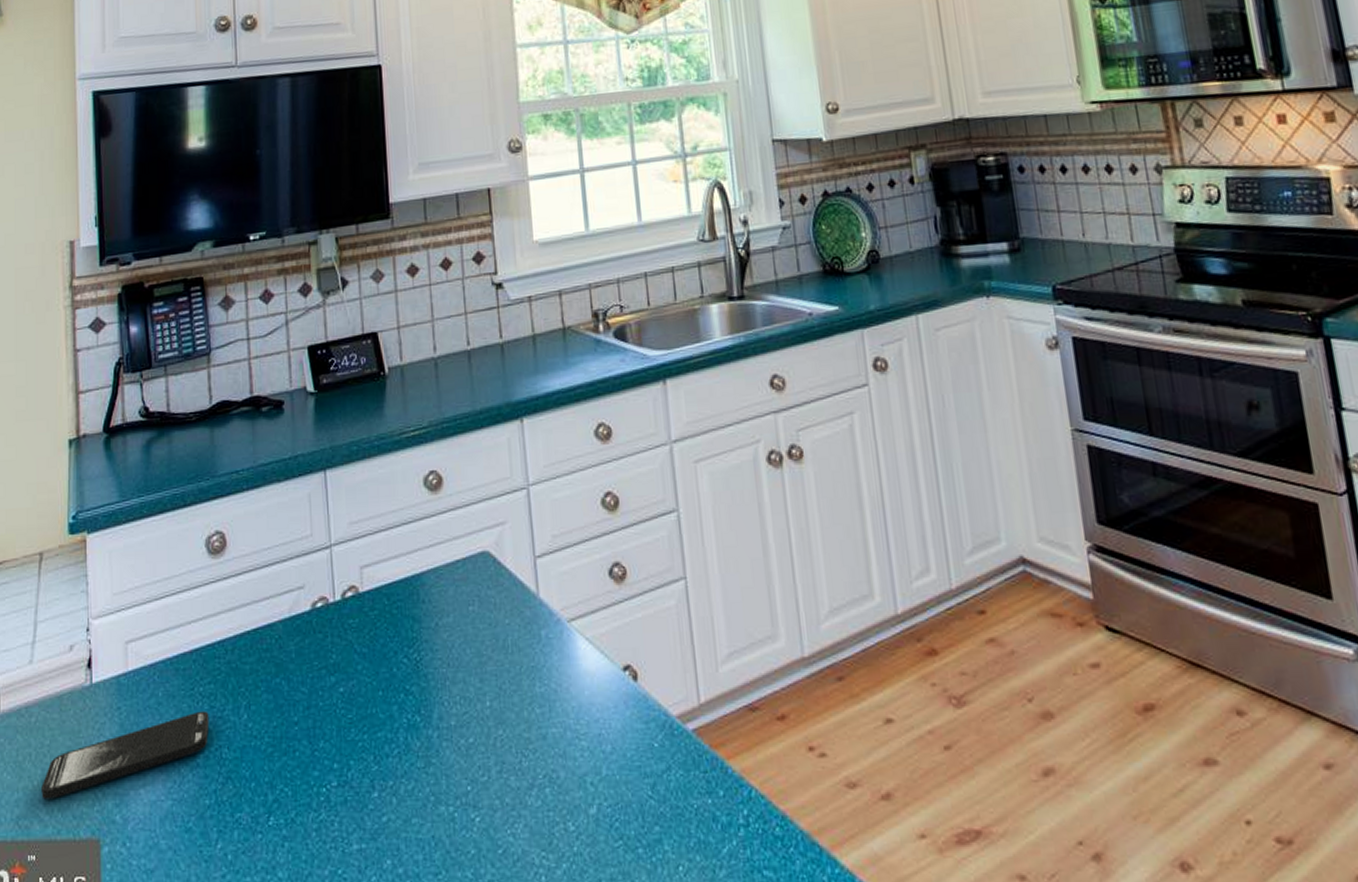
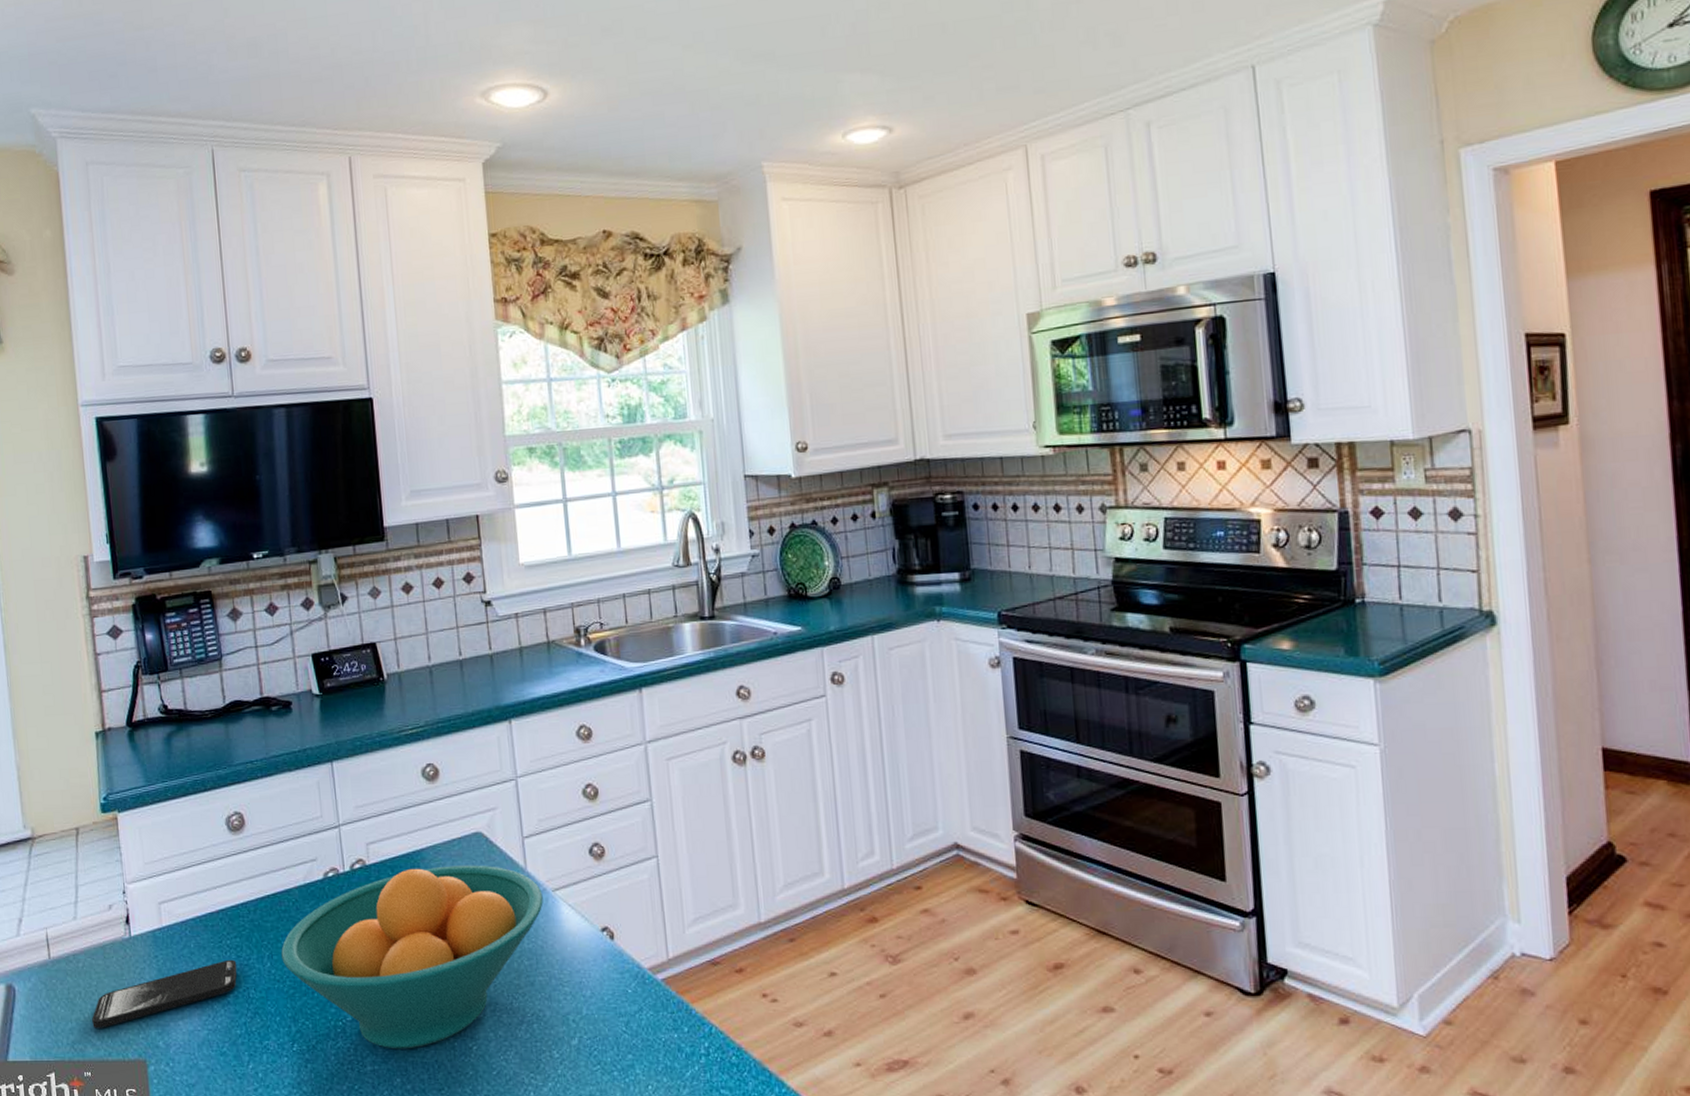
fruit bowl: none [260,590,557,822] -> present [281,865,543,1049]

